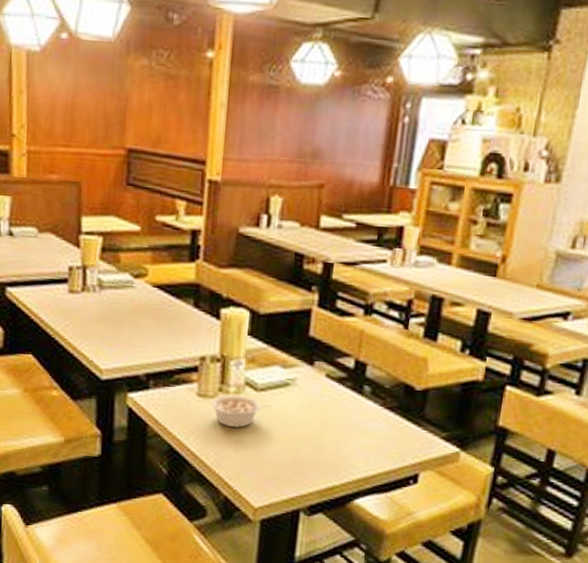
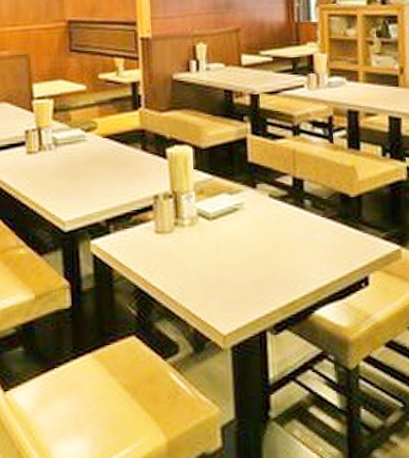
legume: present [210,394,272,429] -> none [169,226,225,259]

